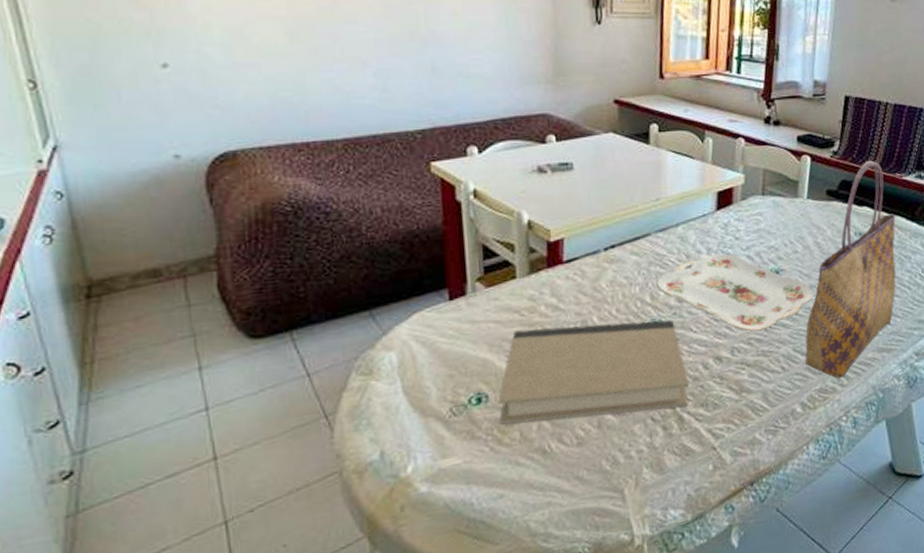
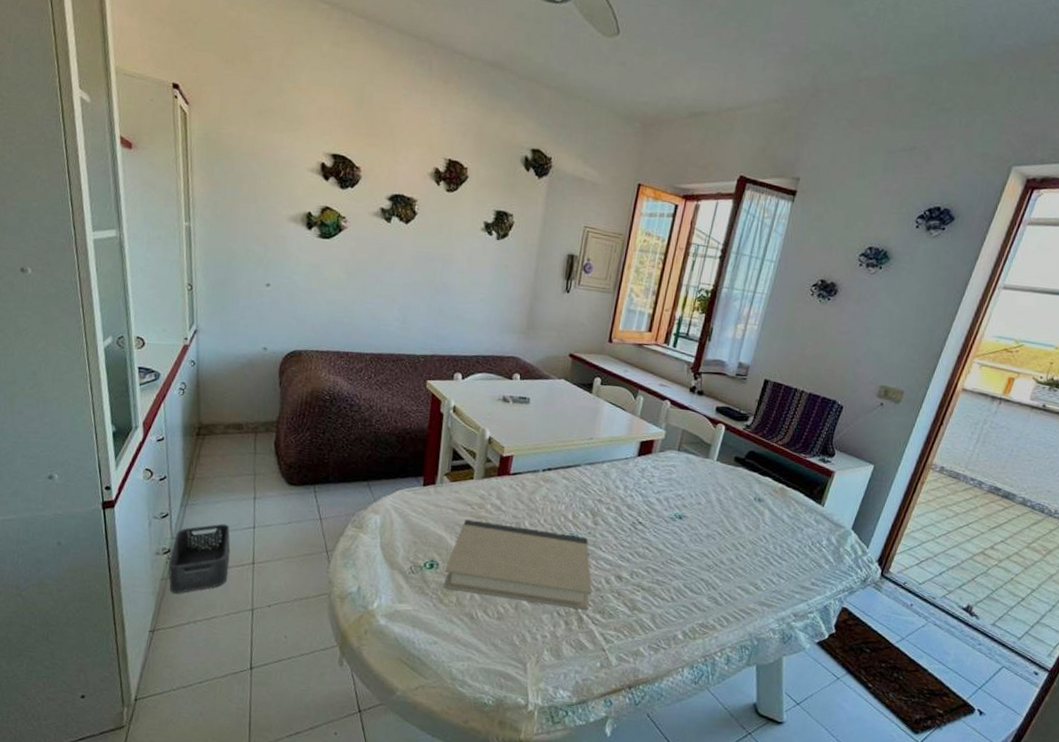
storage bin: none [73,414,177,532] -> present [168,523,230,594]
serving tray: present [657,253,814,331] -> none [579,491,709,563]
tote bag: present [805,160,896,379] -> none [693,438,795,619]

